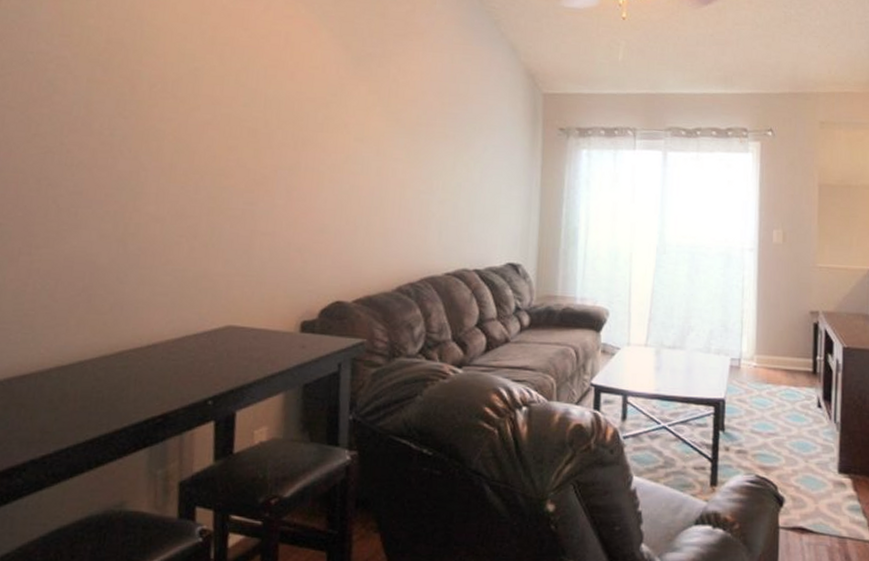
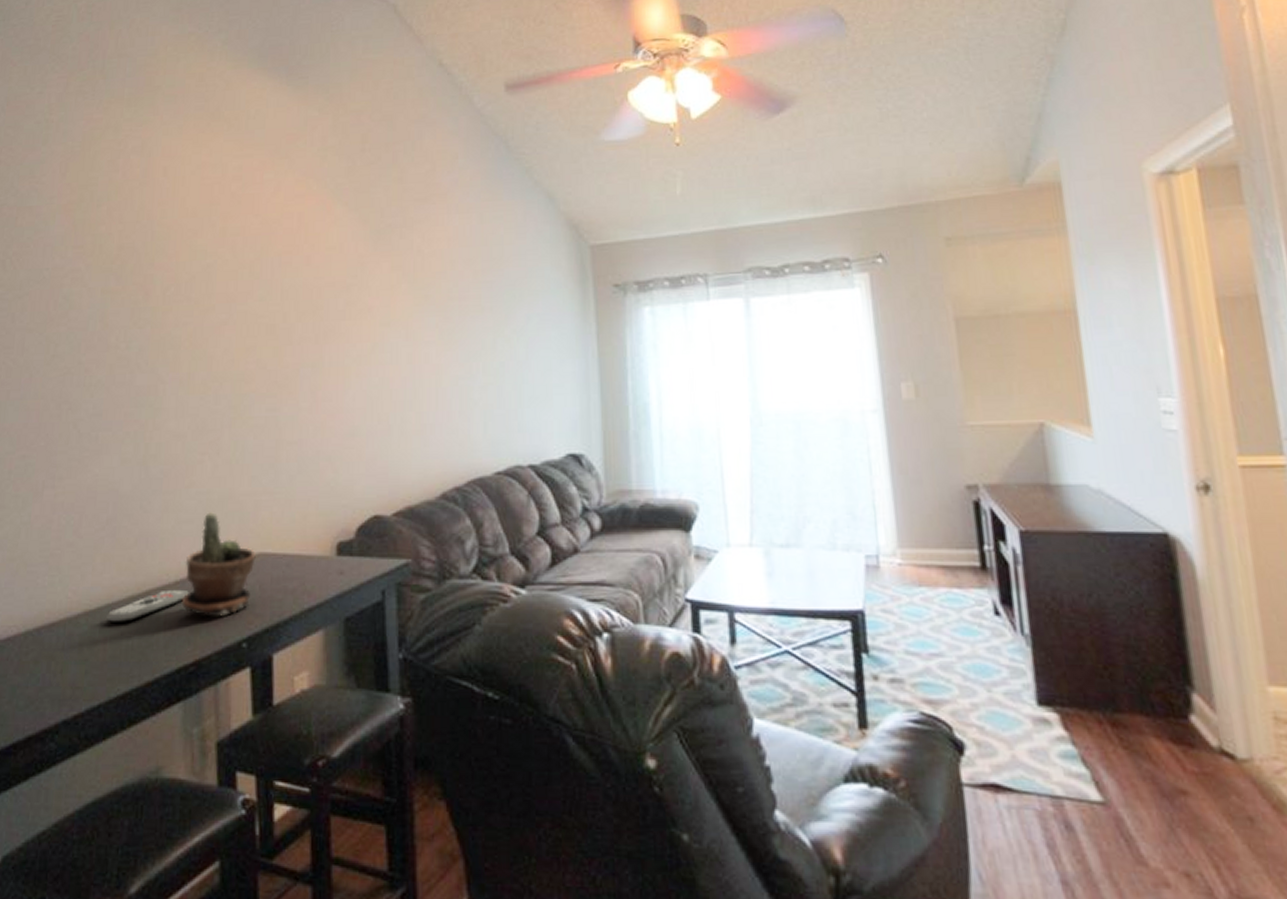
remote control: none [78,352,160,379] -> present [106,589,189,624]
potted plant: none [152,288,226,377] -> present [181,512,256,617]

